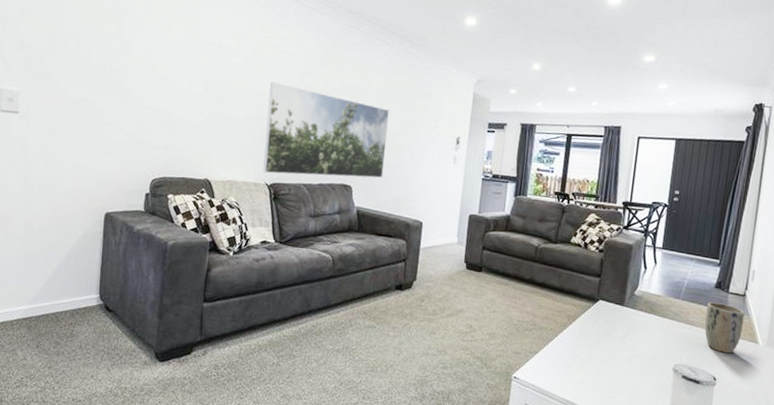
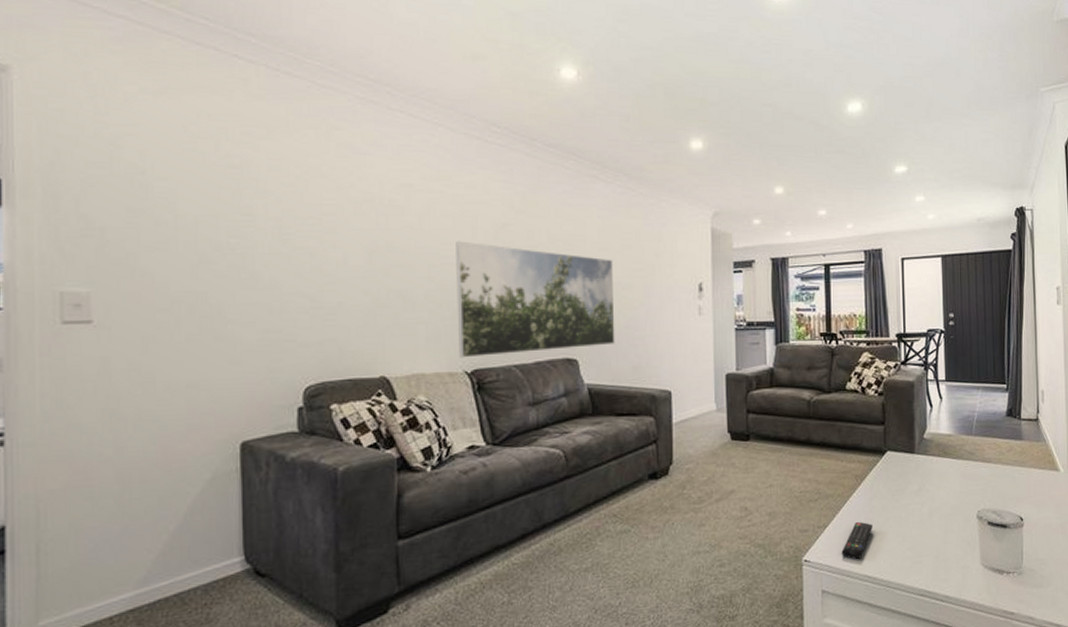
remote control: none [546,353,577,385] -> present [841,521,873,559]
plant pot: present [704,302,745,354] -> none [1001,432,1041,488]

